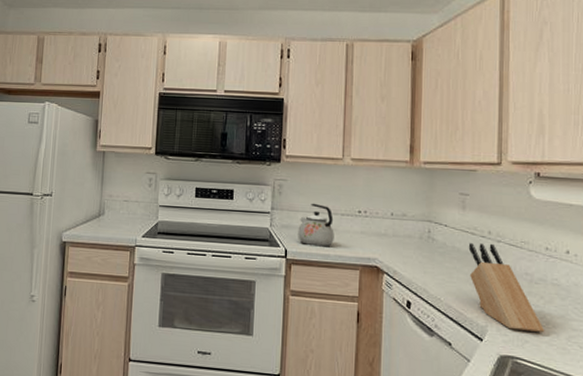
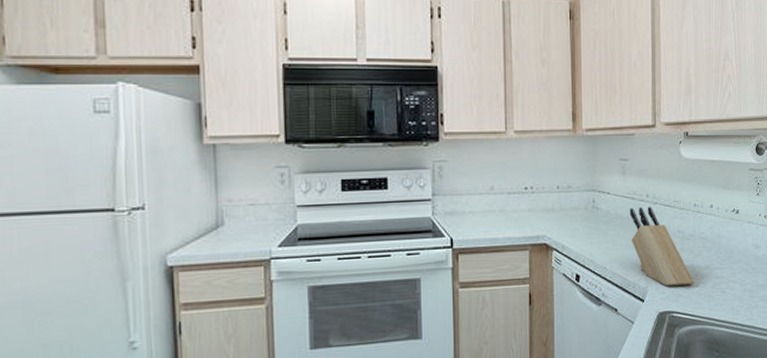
kettle: present [298,203,334,247] -> none [463,183,502,231]

